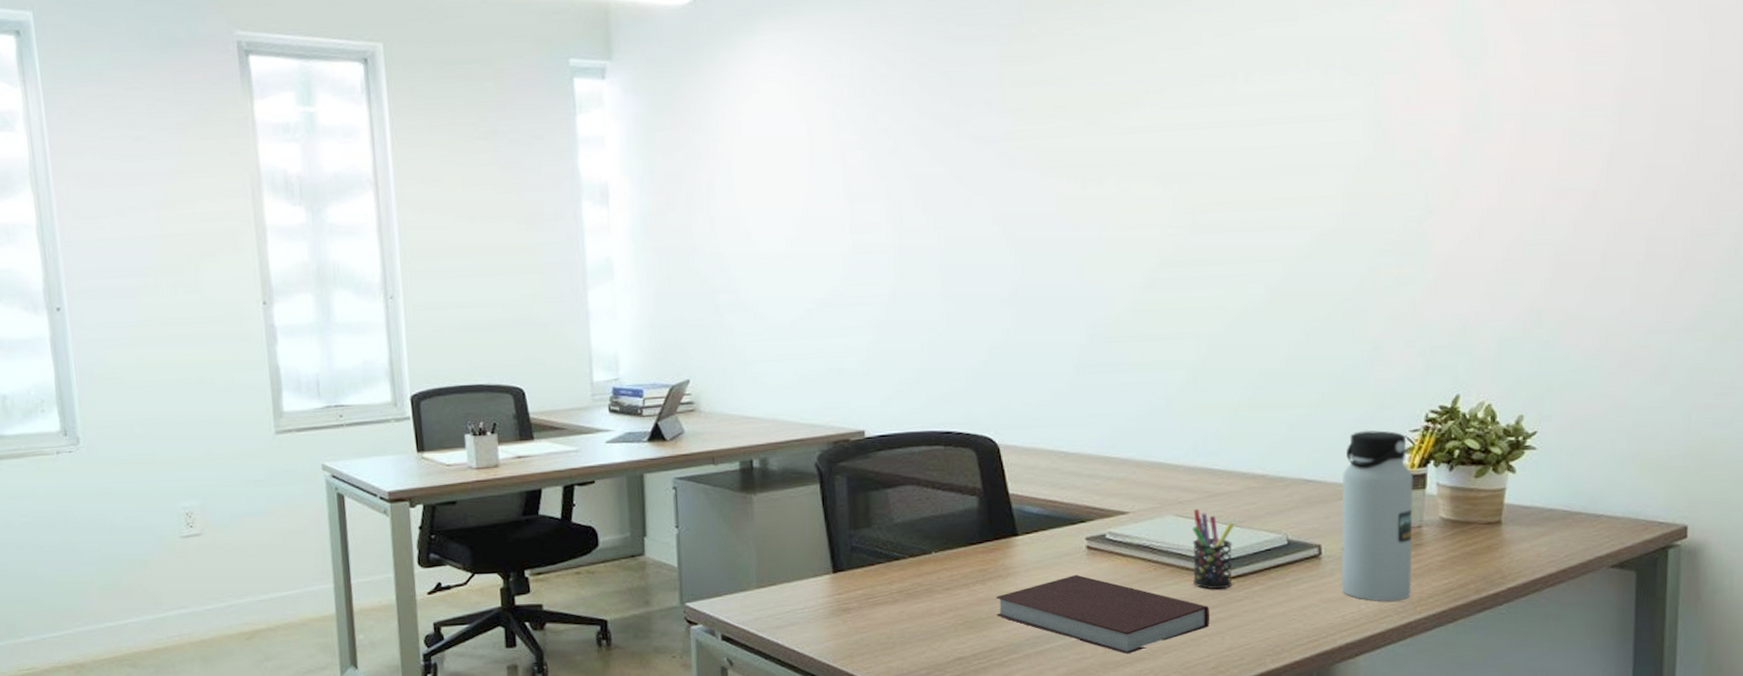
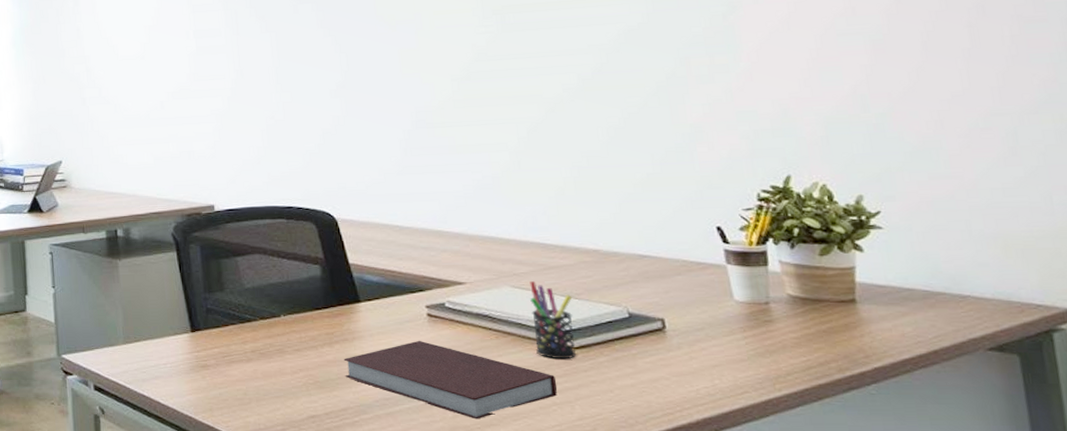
water bottle: present [1340,430,1413,602] -> none [678,208,768,378]

